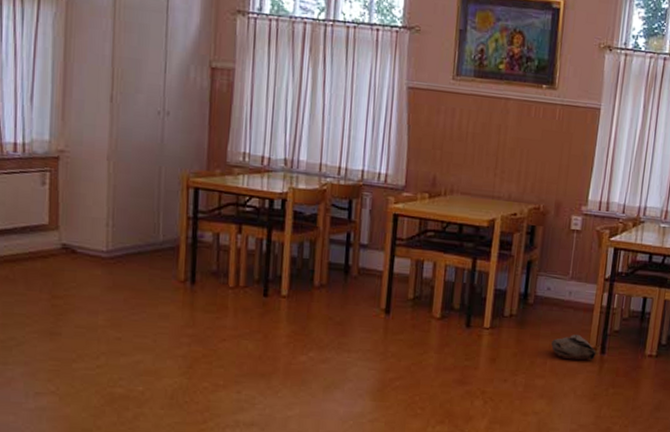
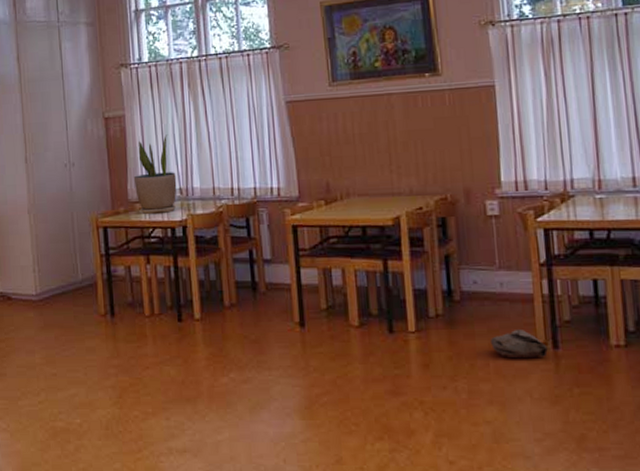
potted plant: none [235,98,283,183] -> present [133,134,177,214]

